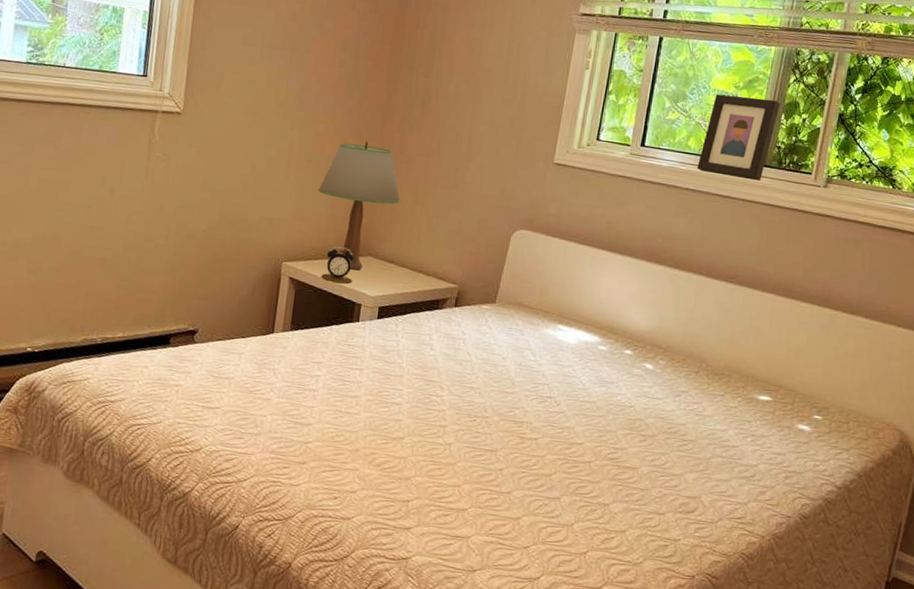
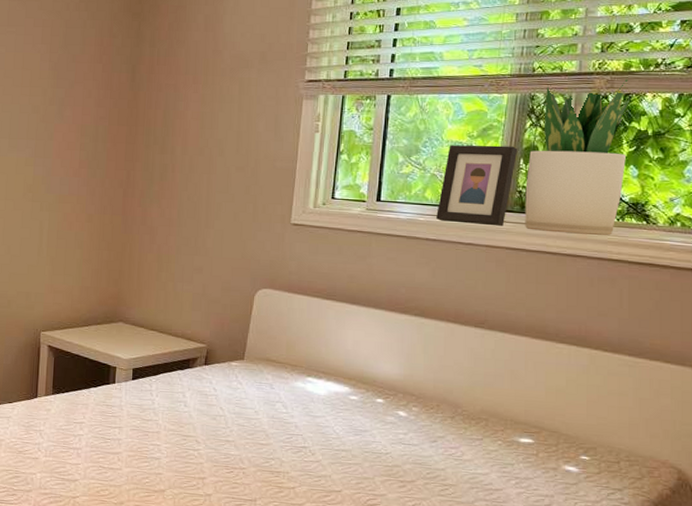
table lamp: present [318,141,401,271] -> none [69,216,147,336]
alarm clock: present [321,246,355,284] -> none [77,315,107,349]
planter: none [781,41,888,197] -> present [525,77,631,235]

